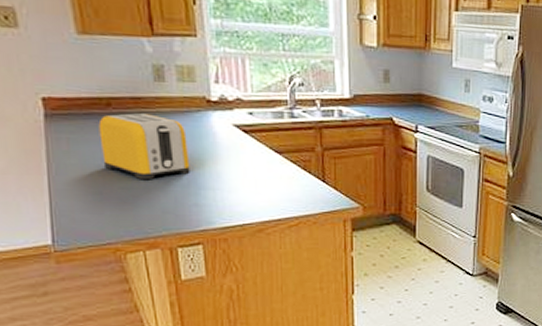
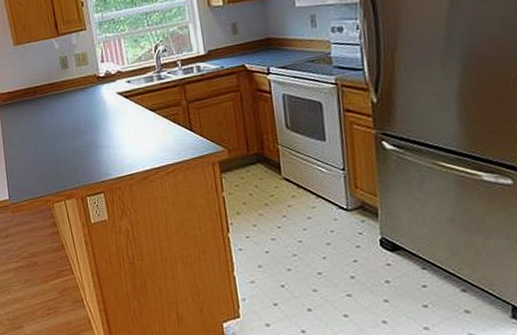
toaster: present [98,113,190,180] -> none [30,94,91,146]

